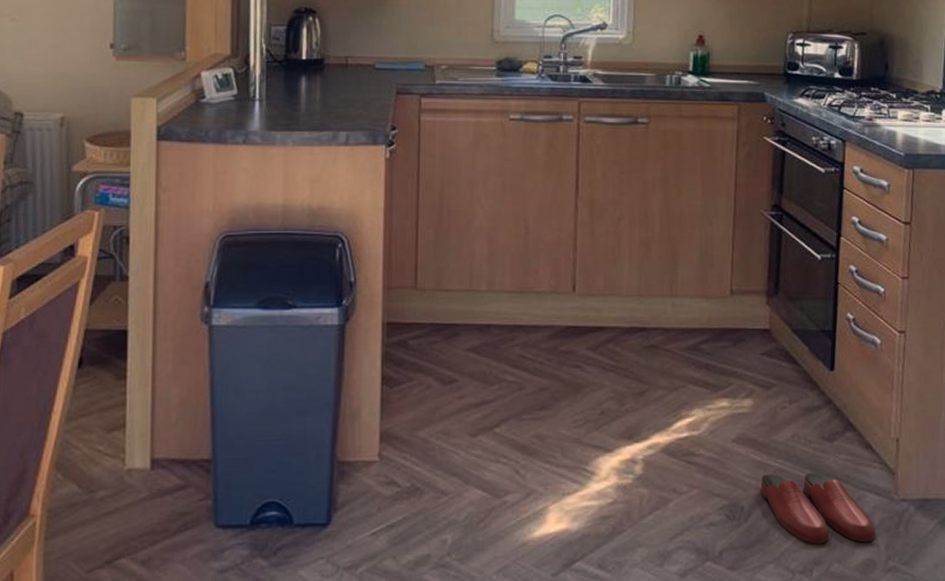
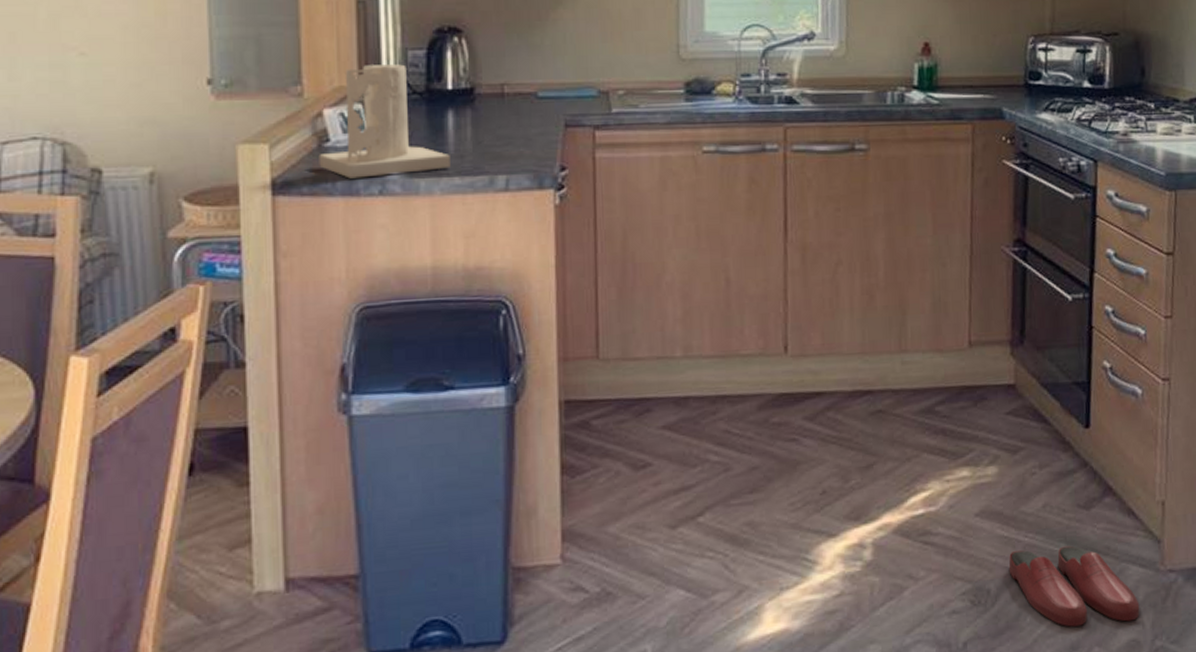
paper towel roll: none [195,37,302,129] -> present [318,64,450,179]

